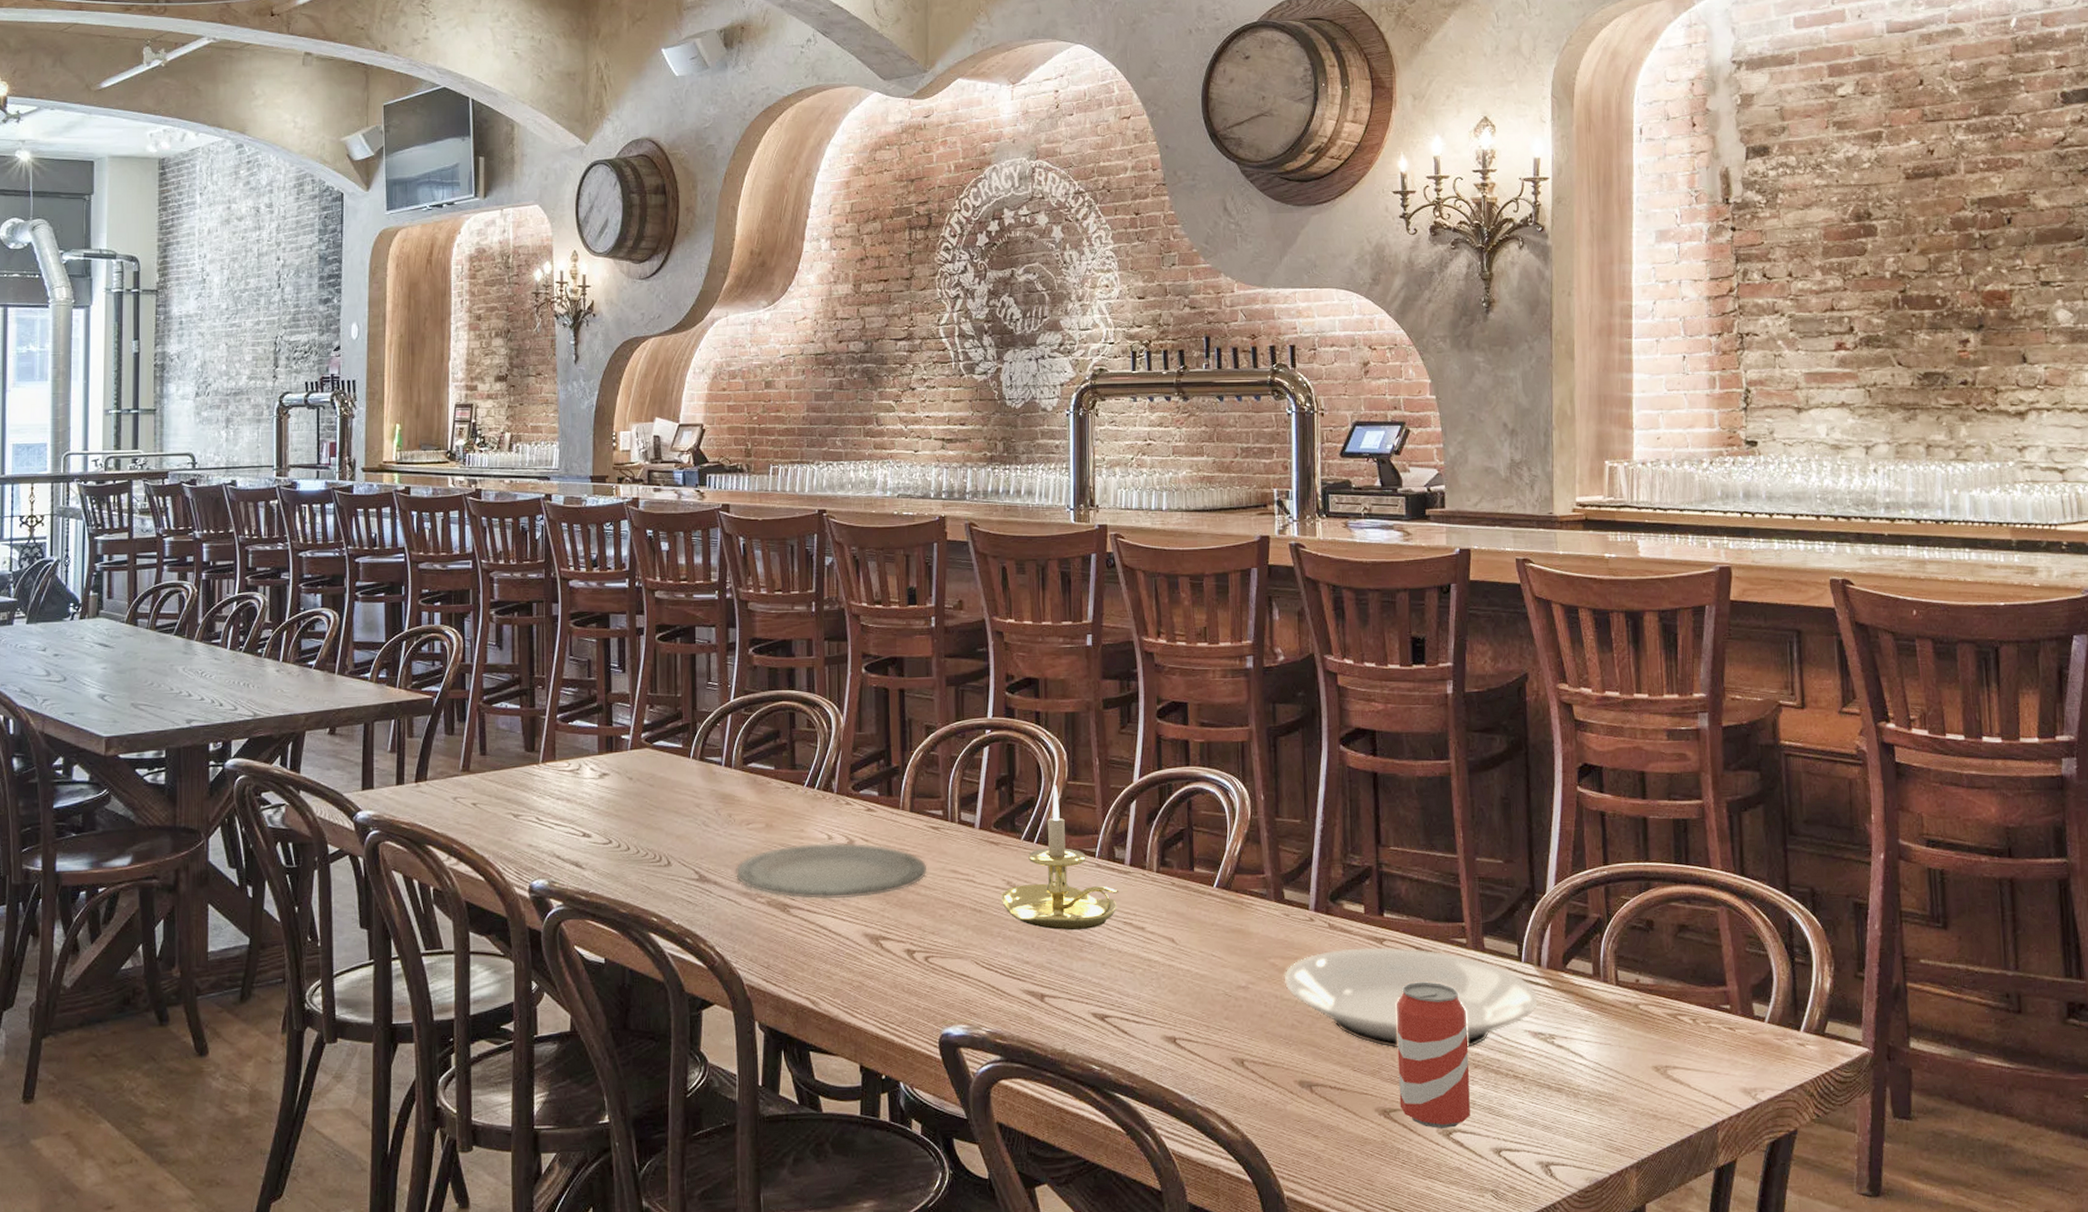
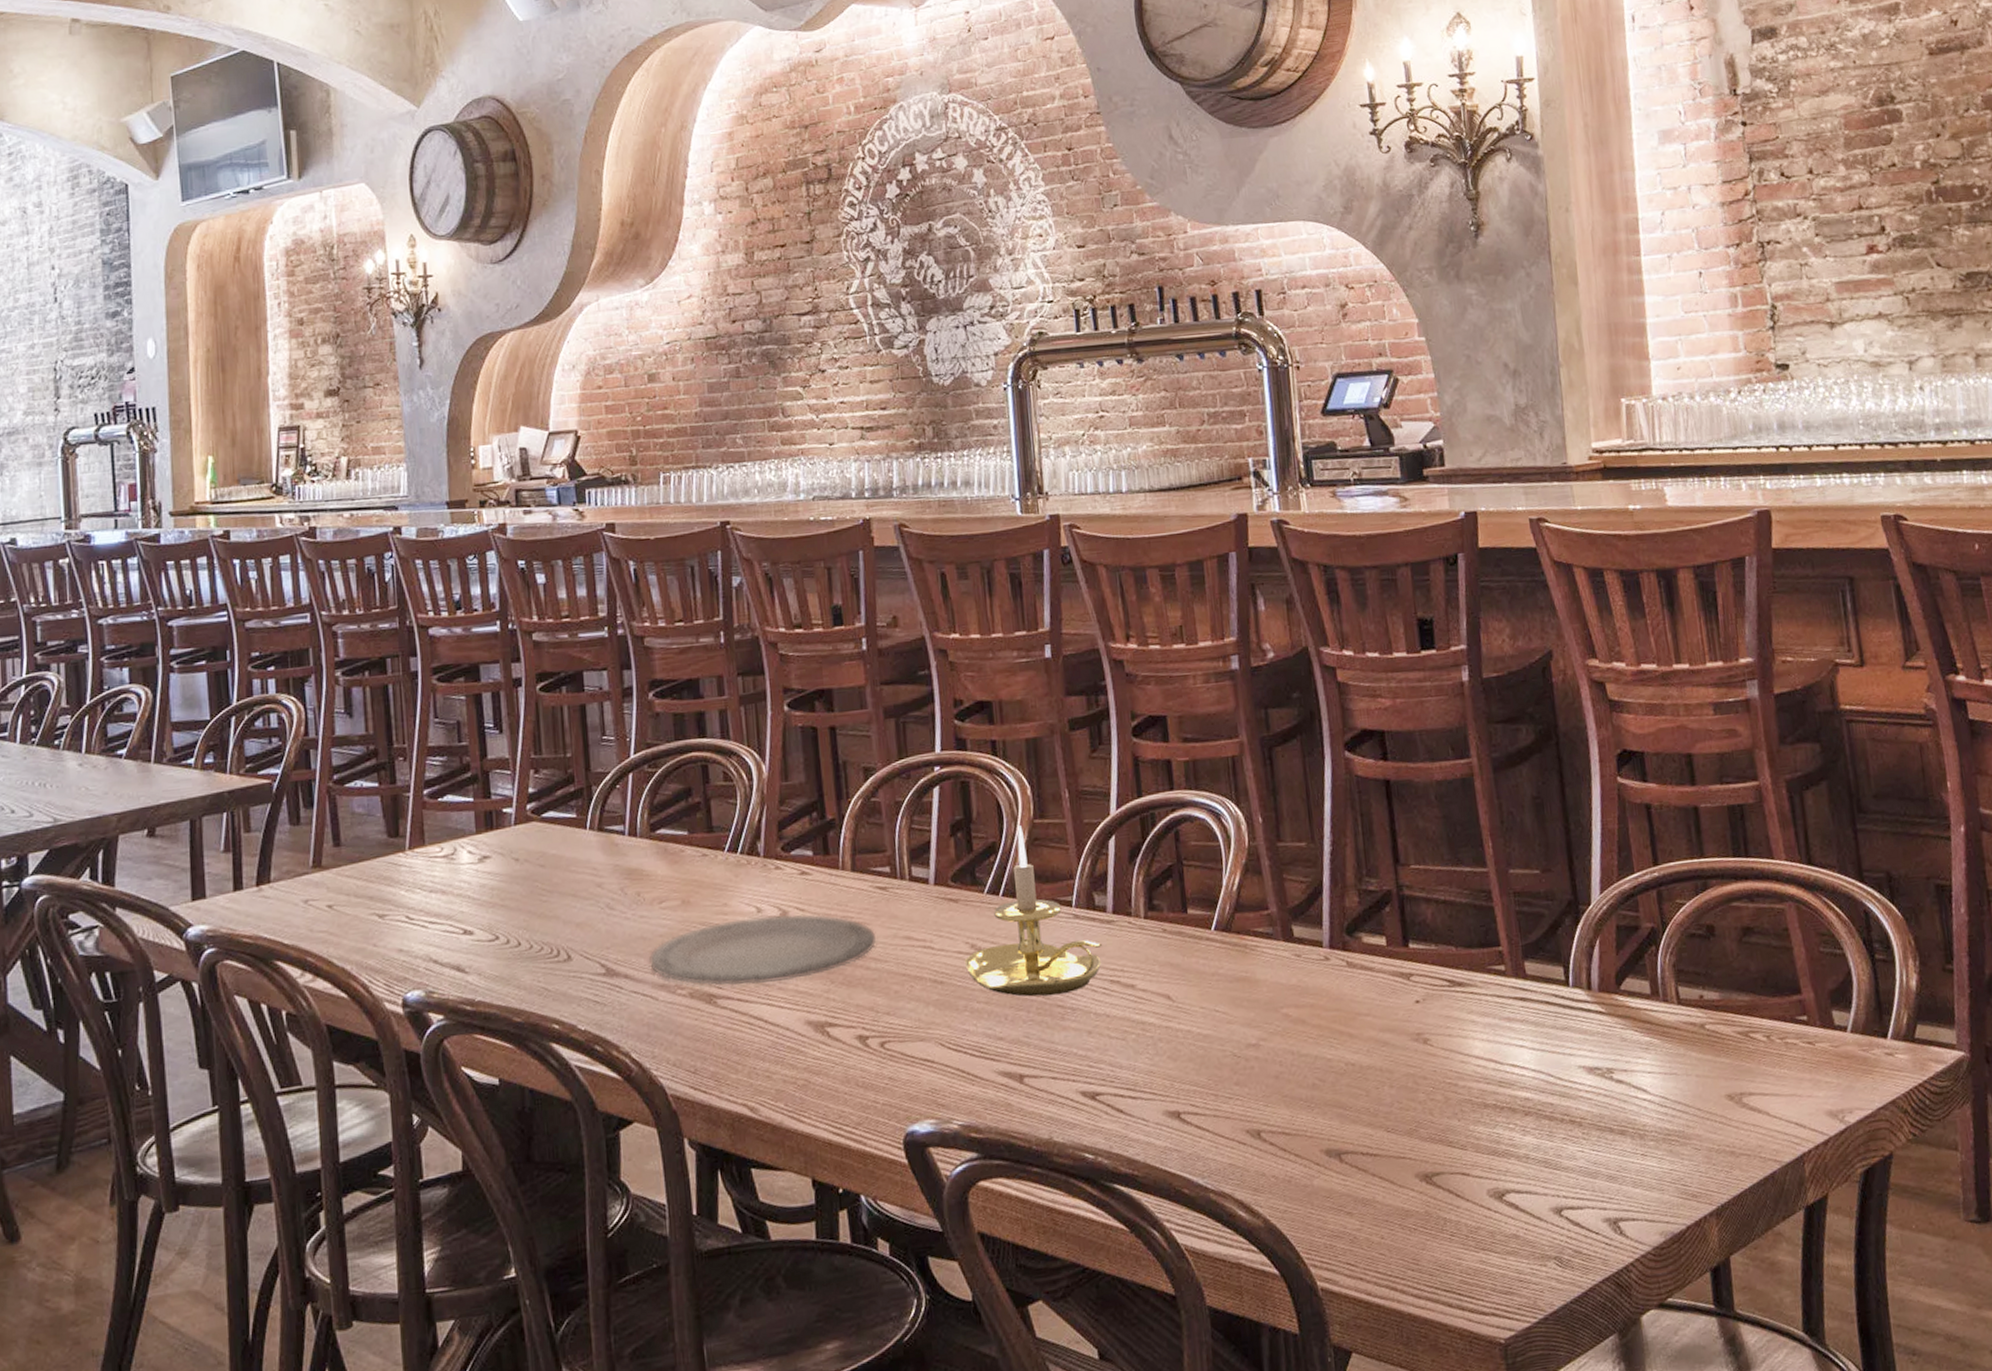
plate: present [1284,947,1538,1049] -> none [1299,982,1592,1102]
beverage can: present [1396,981,1470,1128] -> none [1431,1019,1524,1191]

